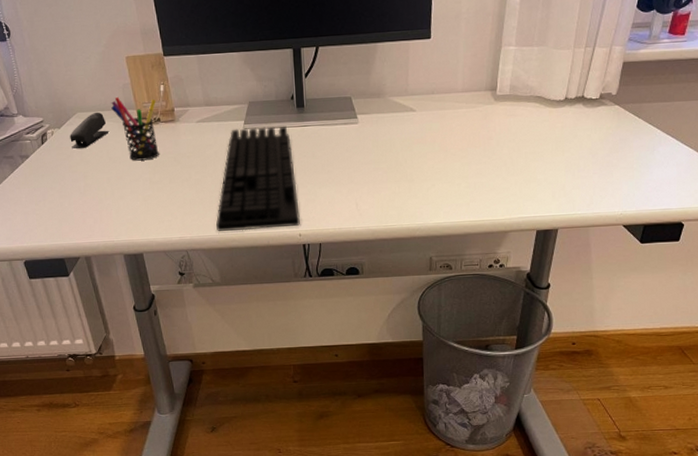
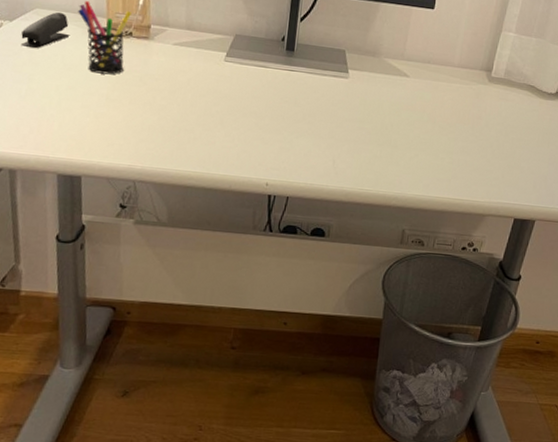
keyboard: present [216,125,300,231] -> none [174,59,274,174]

